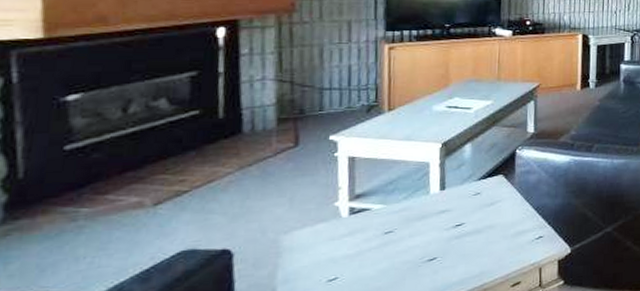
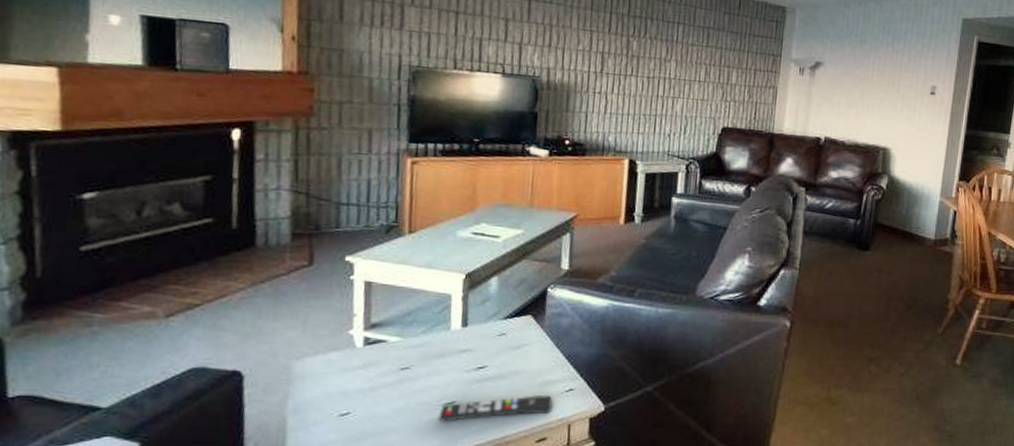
remote control: none [421,244,526,278] -> present [438,395,554,422]

